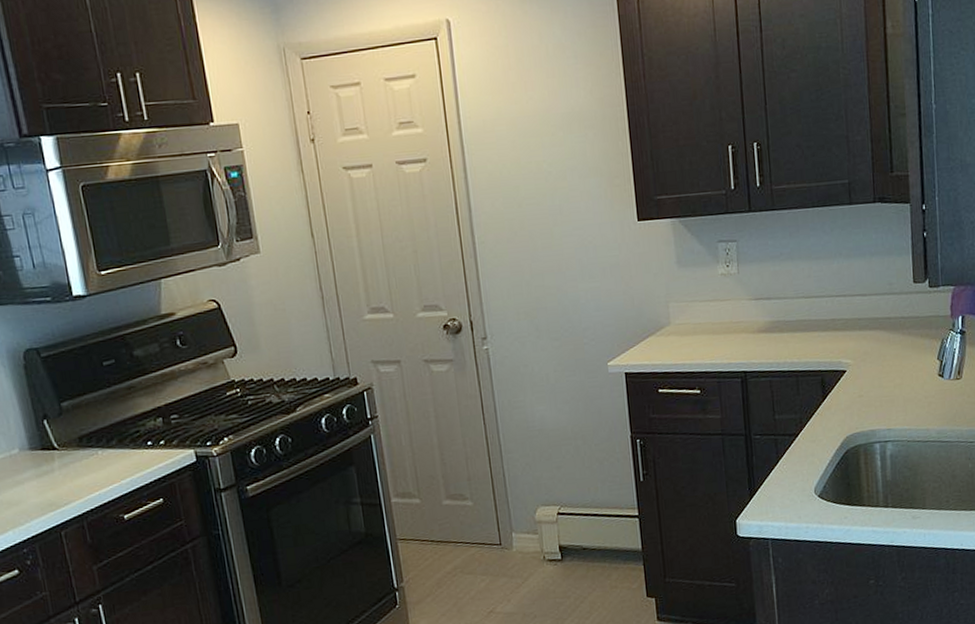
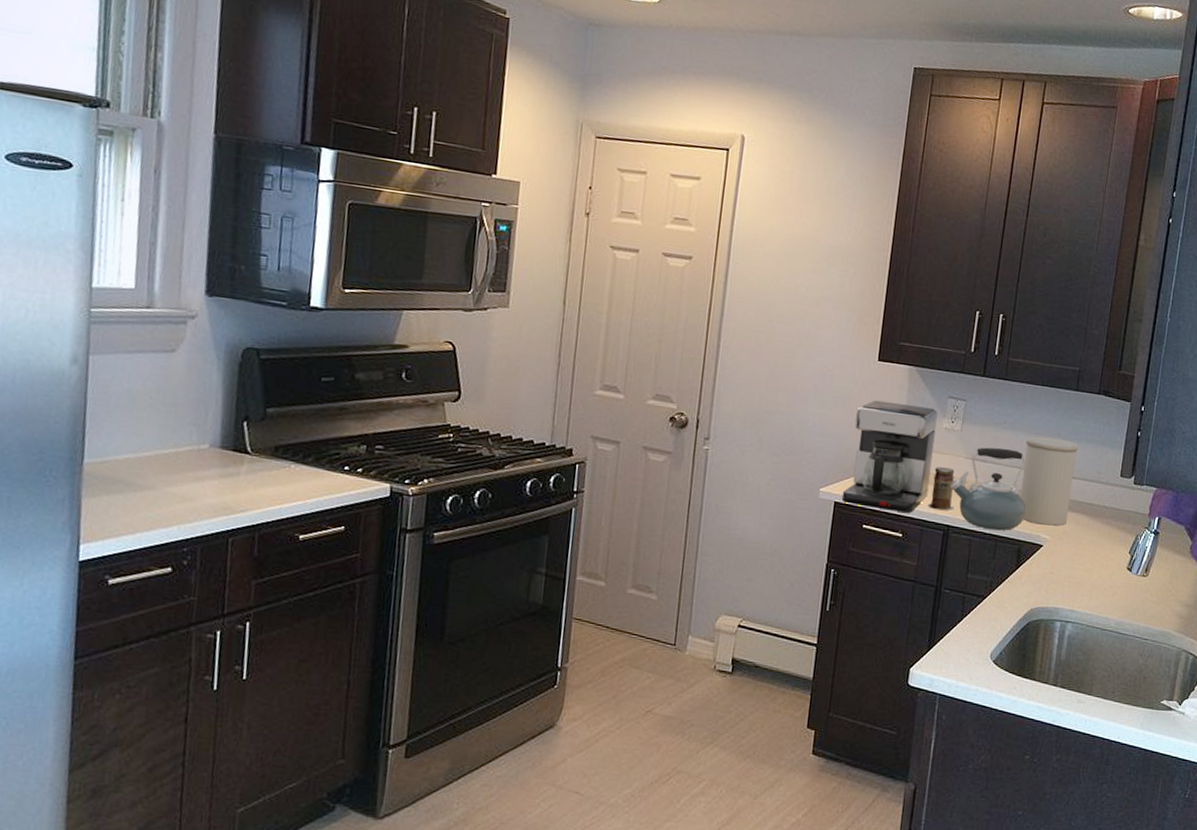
coffee maker: none [626,256,718,372] -> present [841,400,938,513]
canister: none [719,313,747,358] -> present [928,467,955,511]
kettle: none [739,280,823,367] -> present [950,447,1027,531]
canister: none [807,257,866,351] -> present [1019,436,1078,526]

